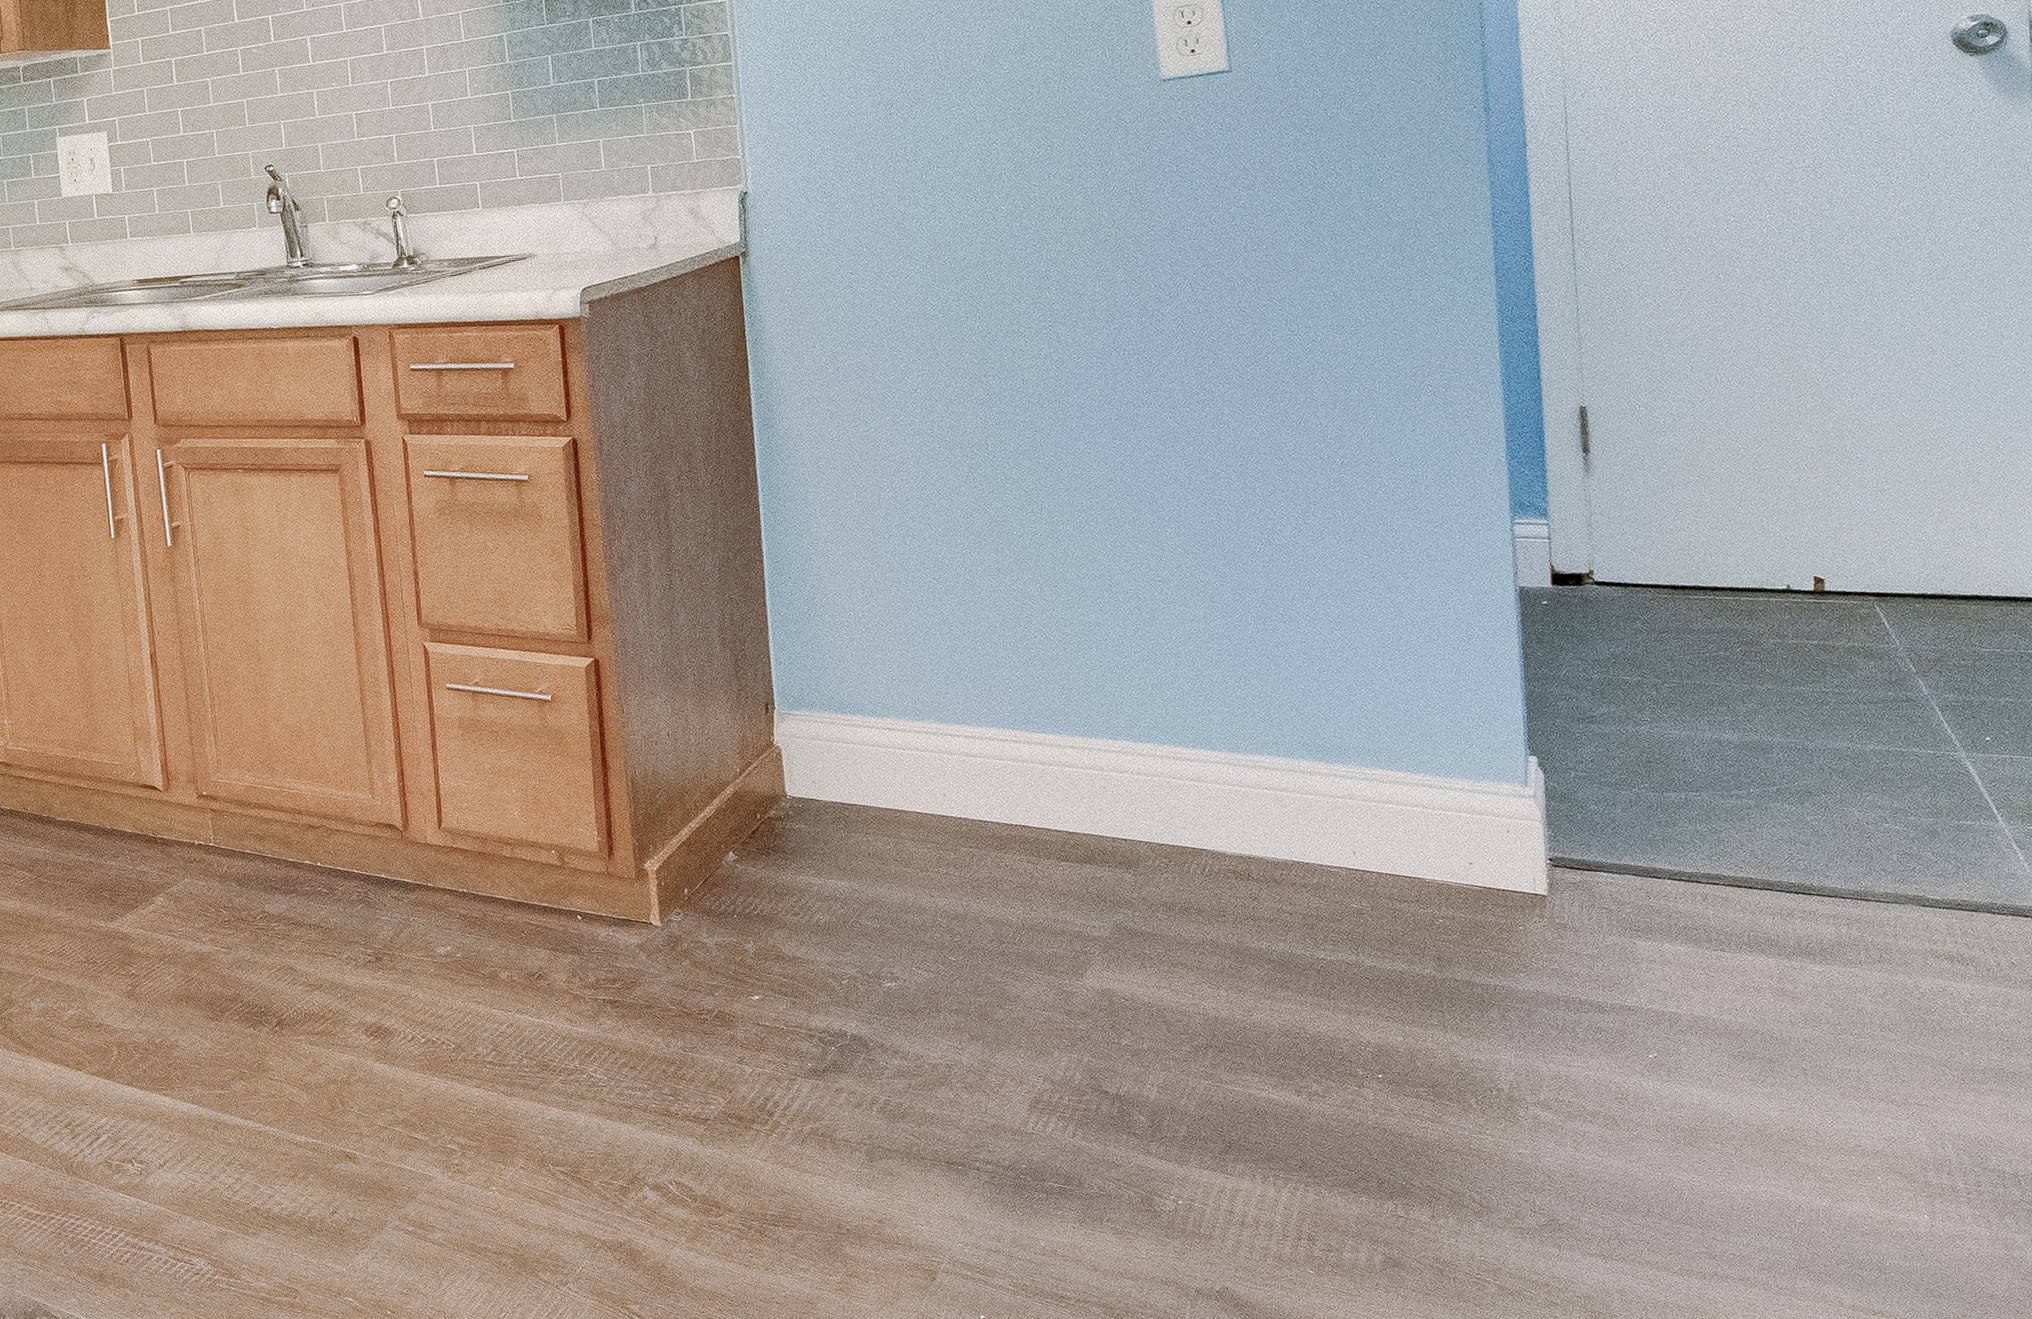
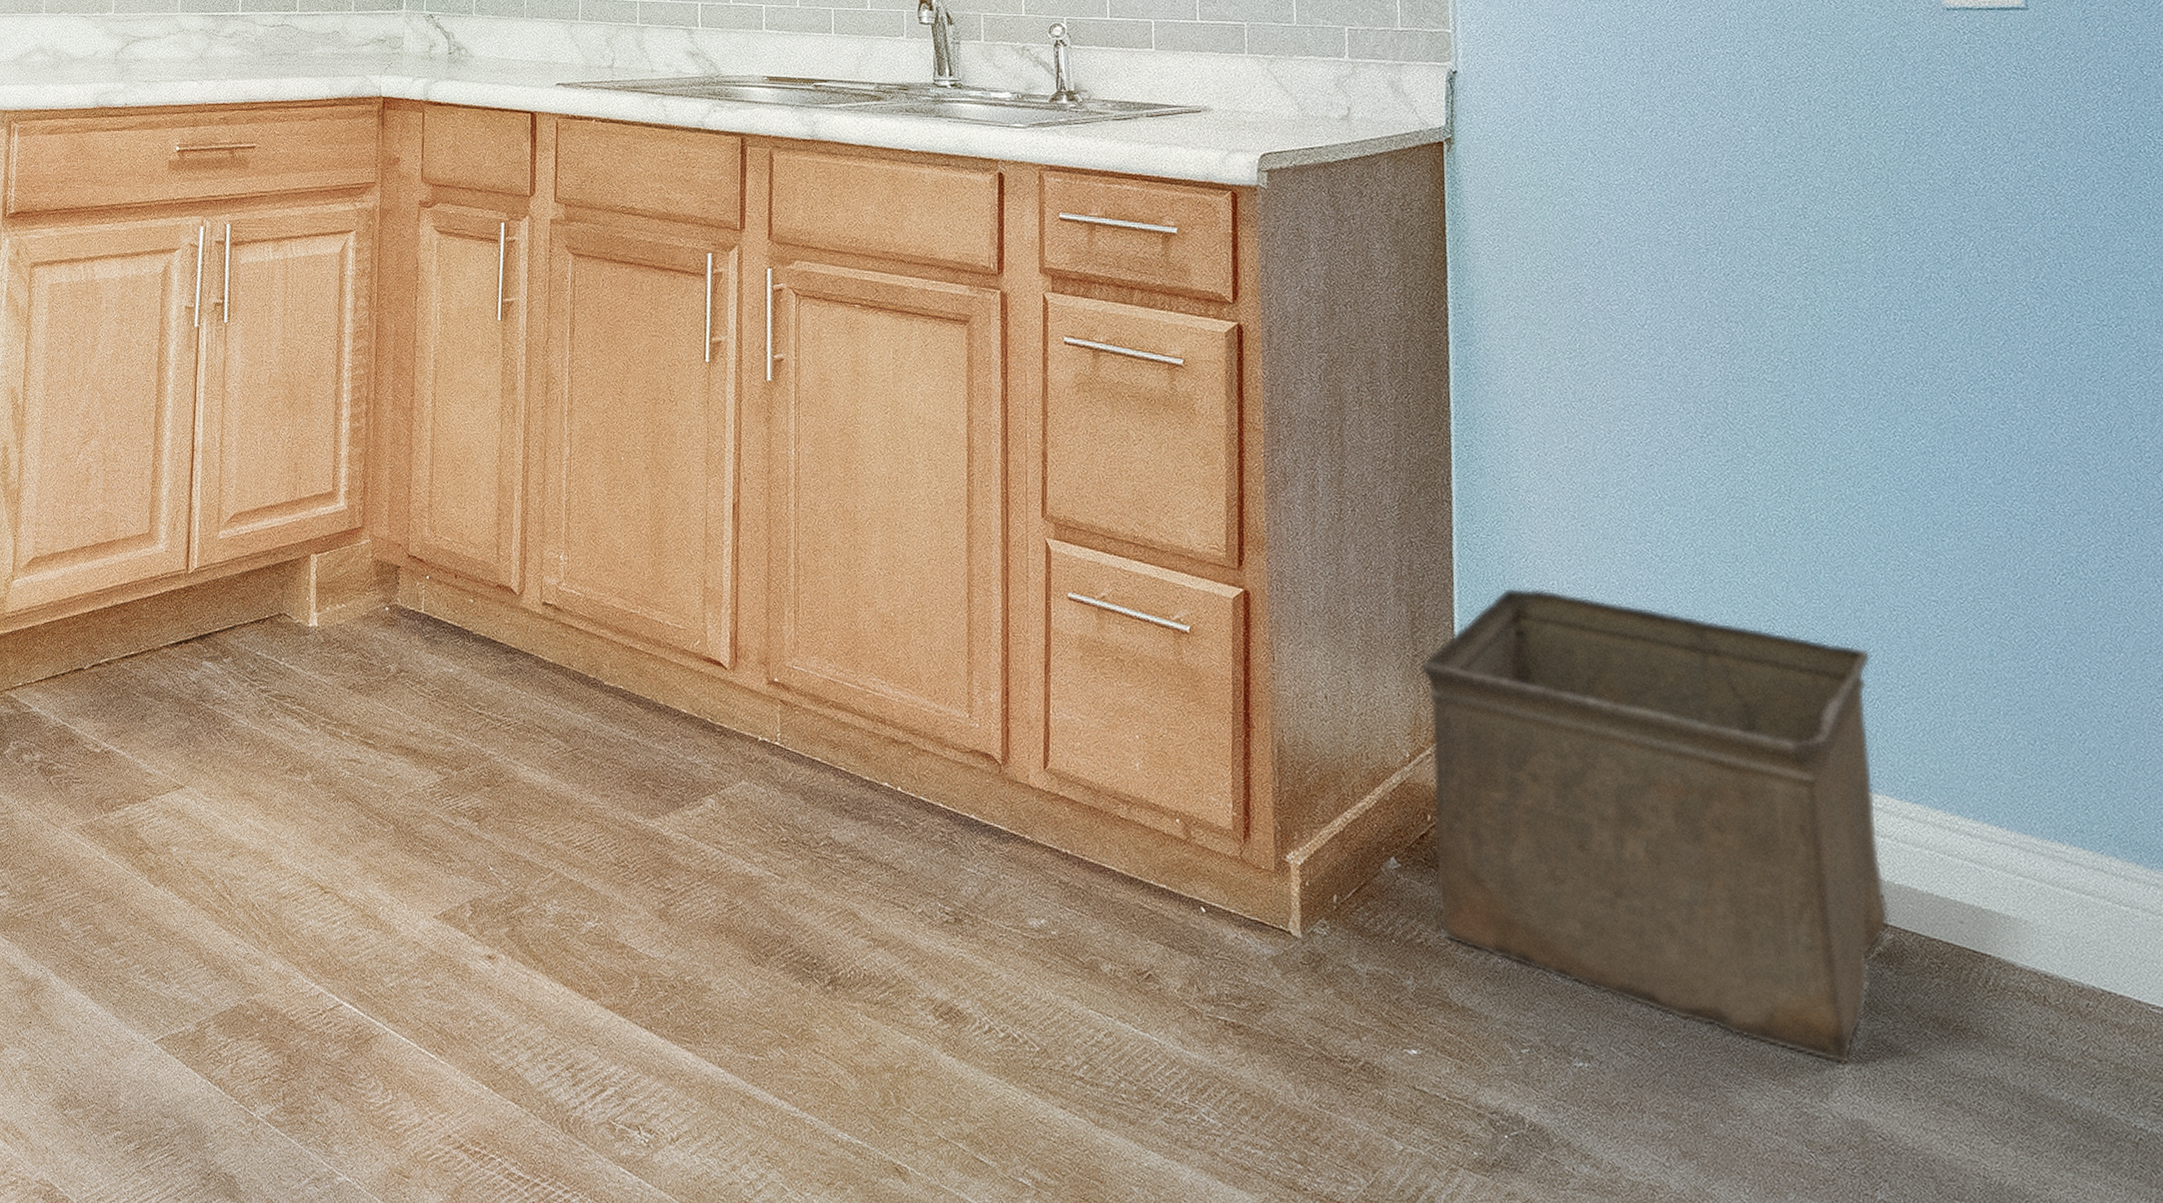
storage bin: none [744,619,1129,950] -> present [1419,587,1891,1065]

